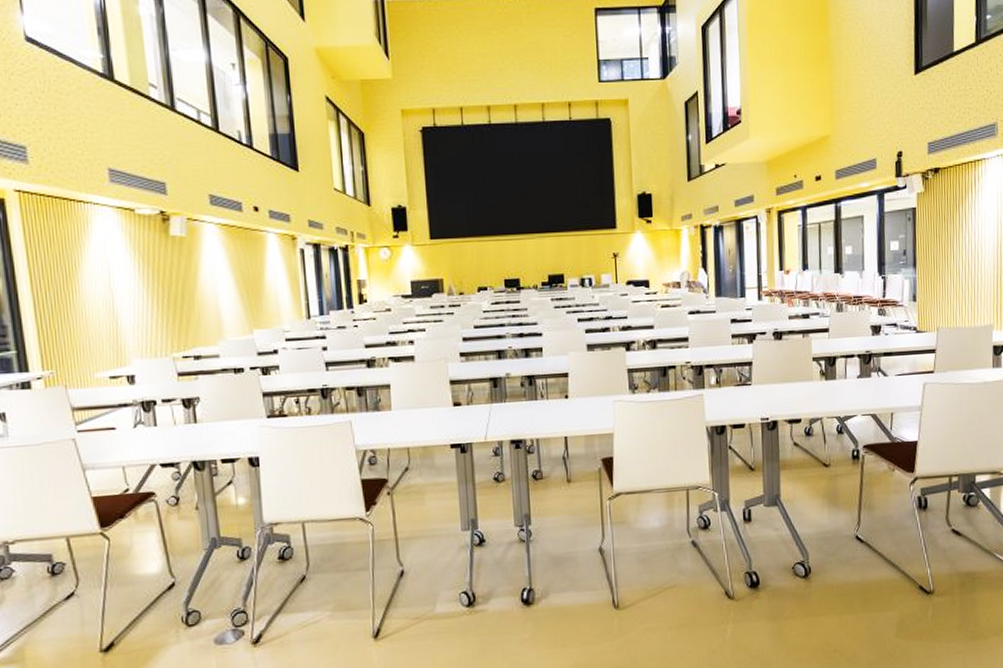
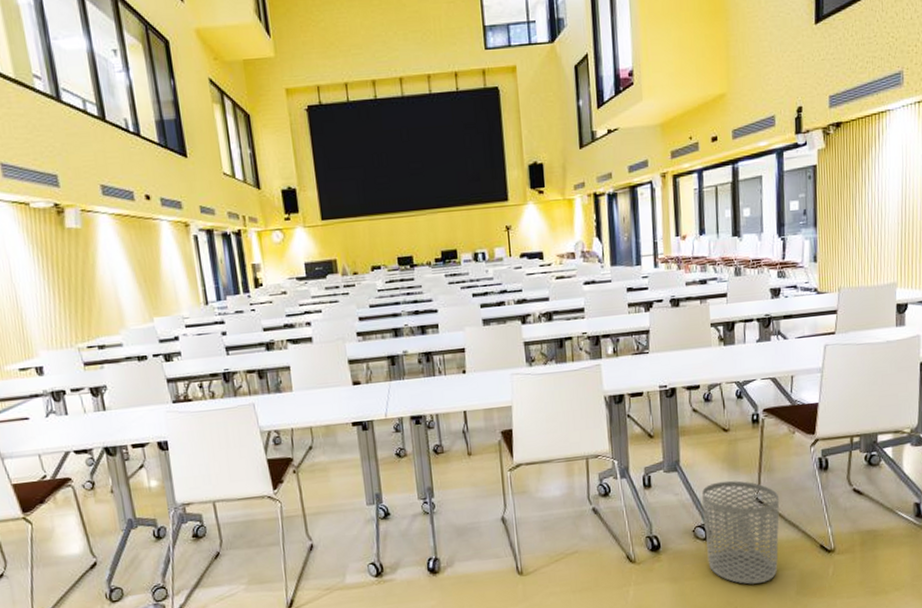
waste bin: none [802,517,879,625] -> present [702,480,780,585]

